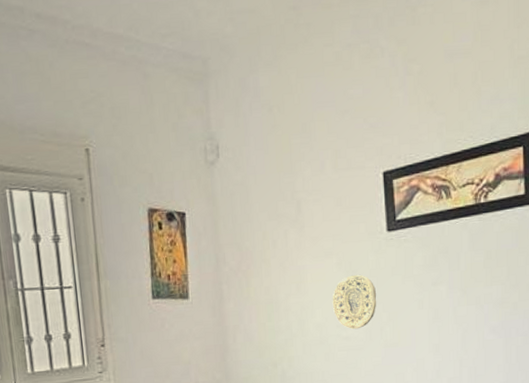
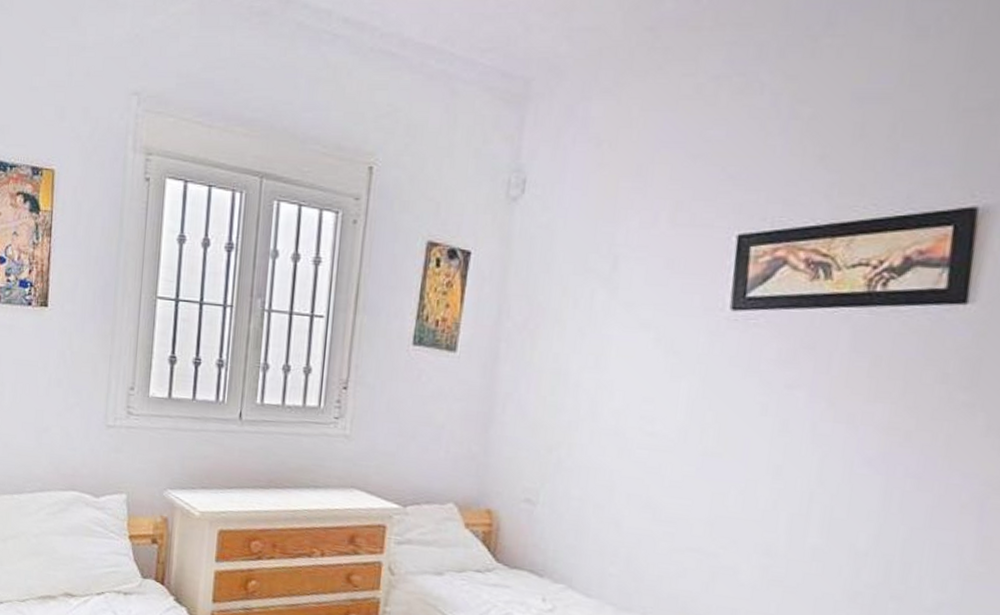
decorative plate: present [332,274,377,330] -> none [639,356,703,426]

